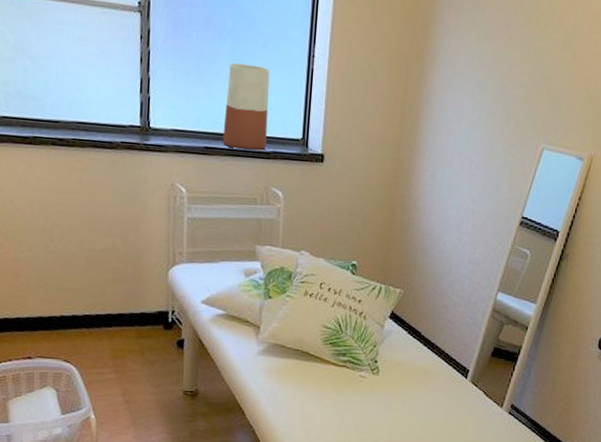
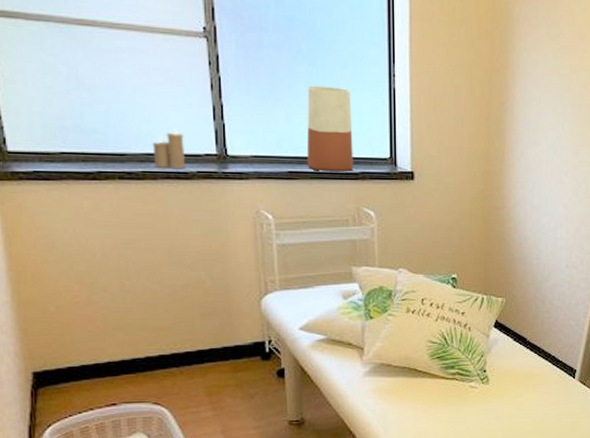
candle: none [83,99,112,139] -> present [152,128,186,170]

